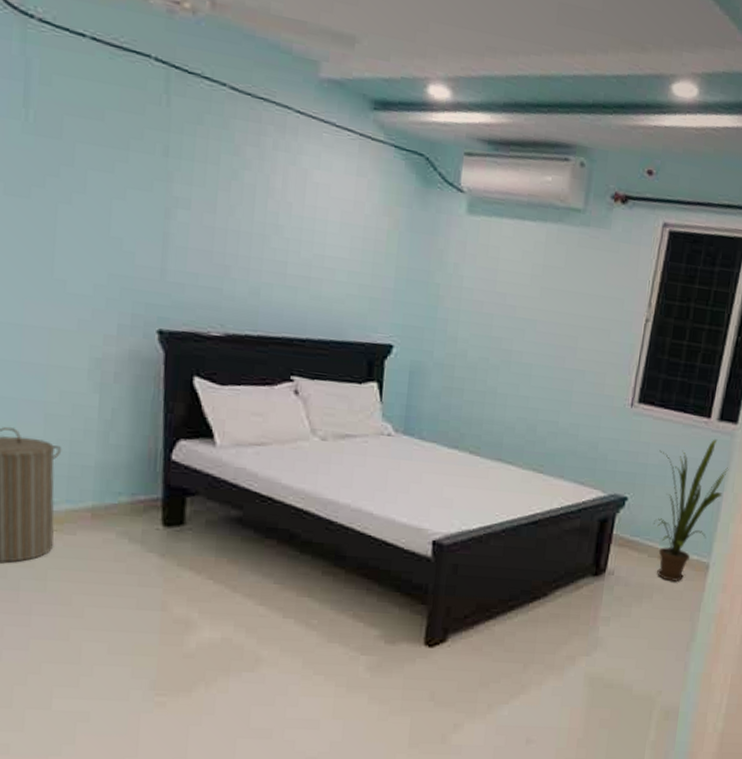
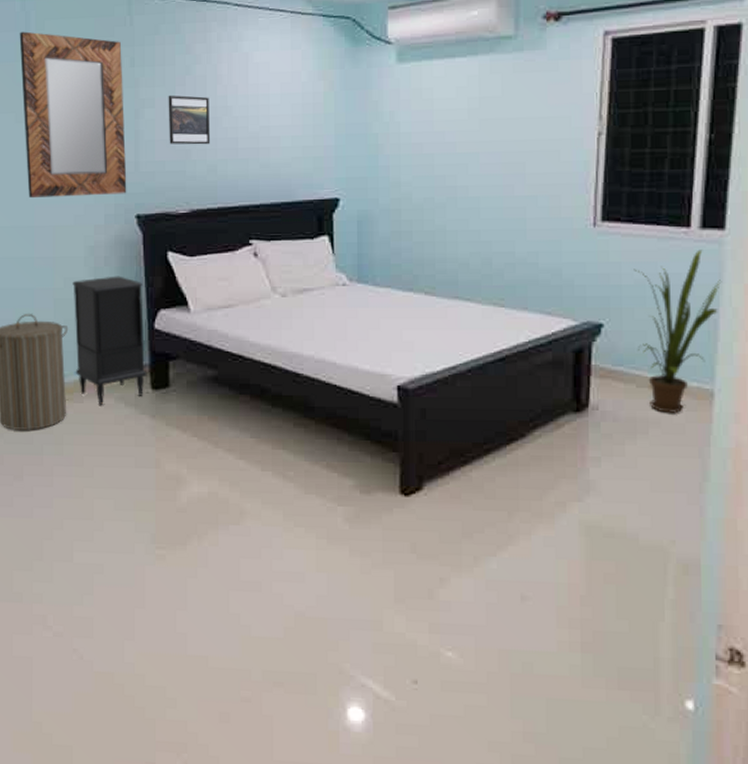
home mirror: none [15,81,154,304] -> present [19,31,127,199]
nightstand: none [67,395,160,539] -> present [73,276,148,405]
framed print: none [205,198,258,264] -> present [168,95,211,145]

